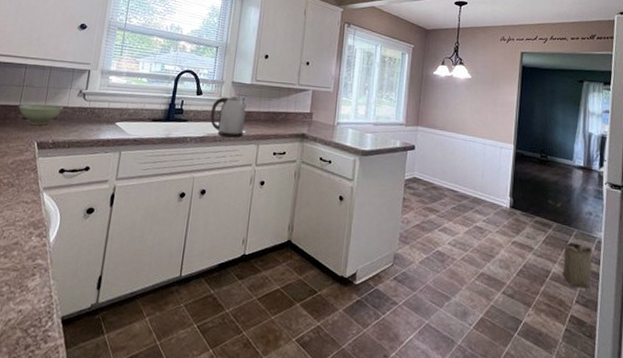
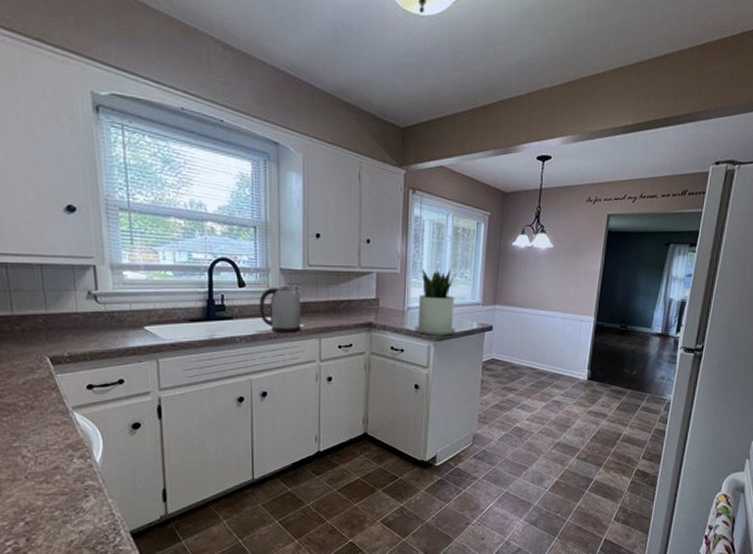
bowl: present [18,104,63,125] -> none [11,311,72,337]
planter: none [342,90,381,152] -> present [414,269,456,336]
basket: present [560,242,593,289] -> none [631,406,661,446]

